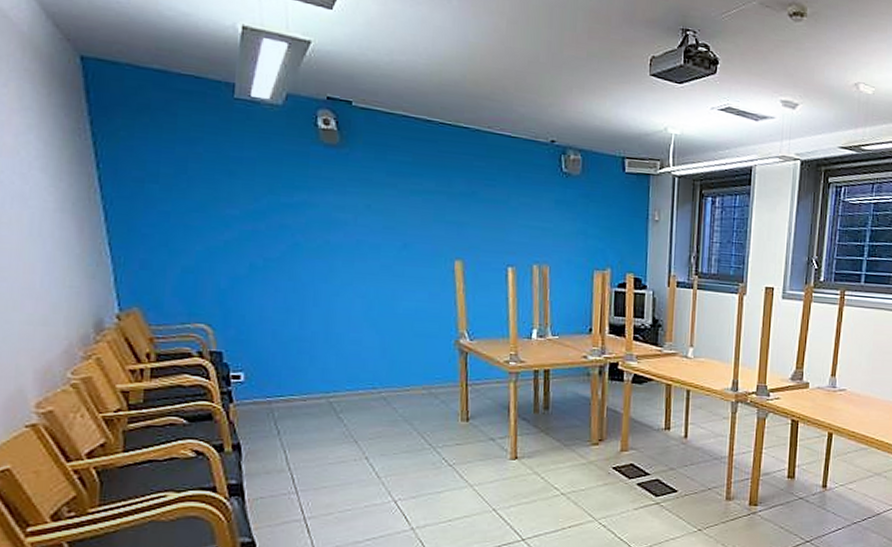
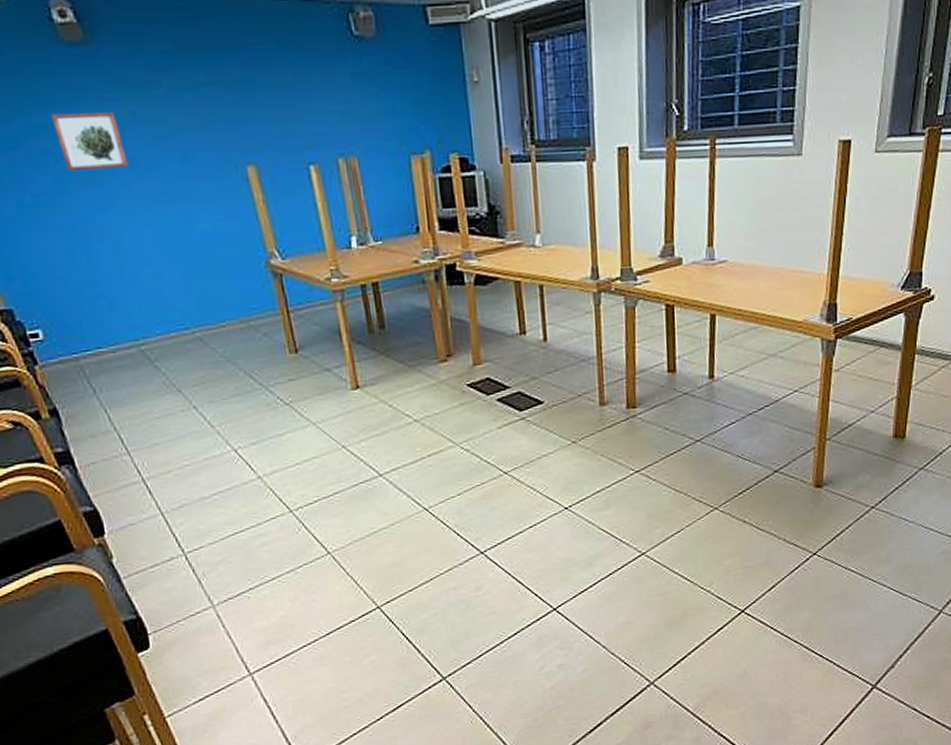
wall art: none [297,196,354,247] -> present [51,112,129,172]

